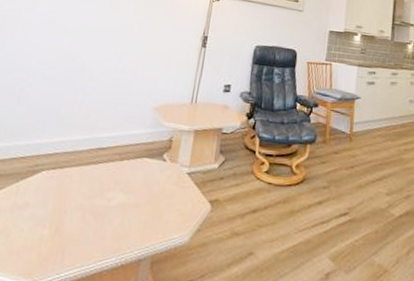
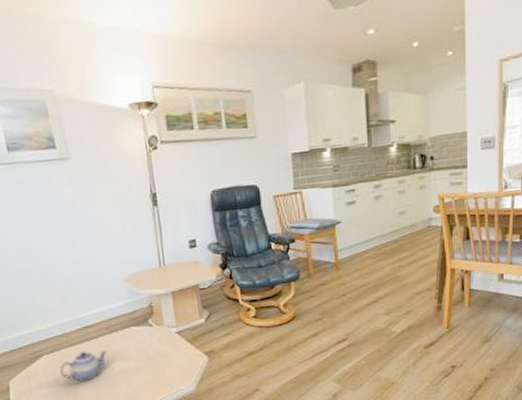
teapot: none [53,174,112,211] -> present [60,351,108,383]

